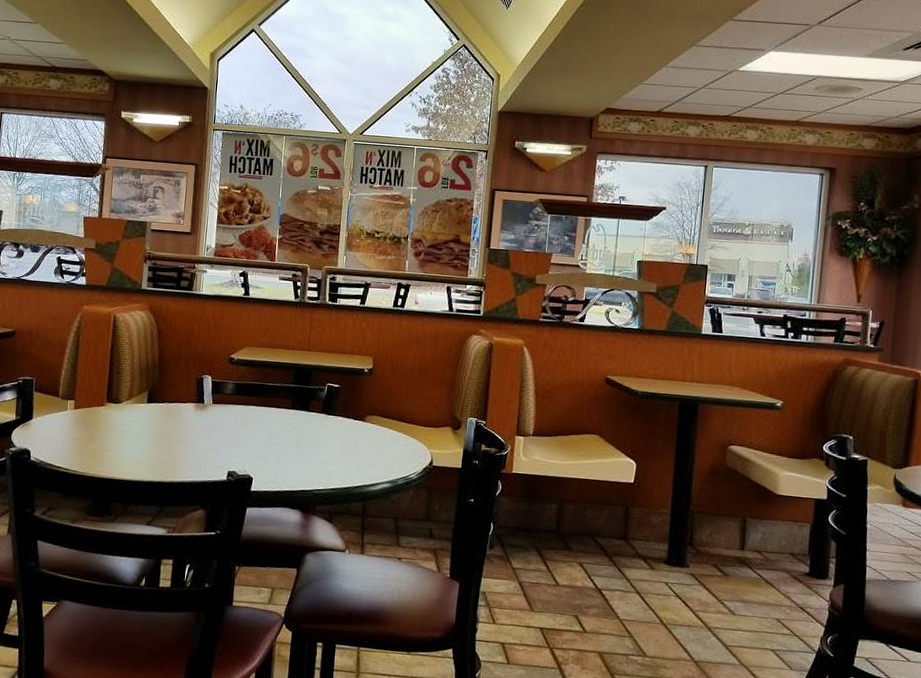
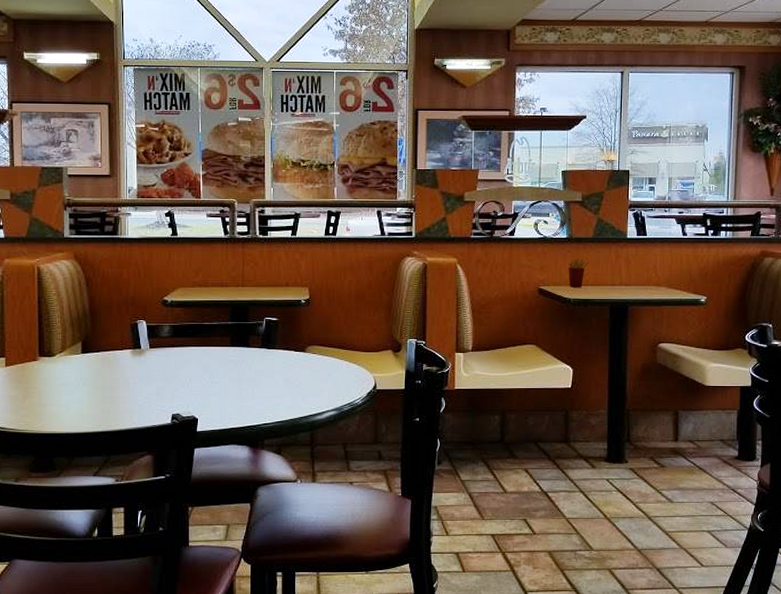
french fries: none [637,350,660,381] -> present [568,258,589,288]

